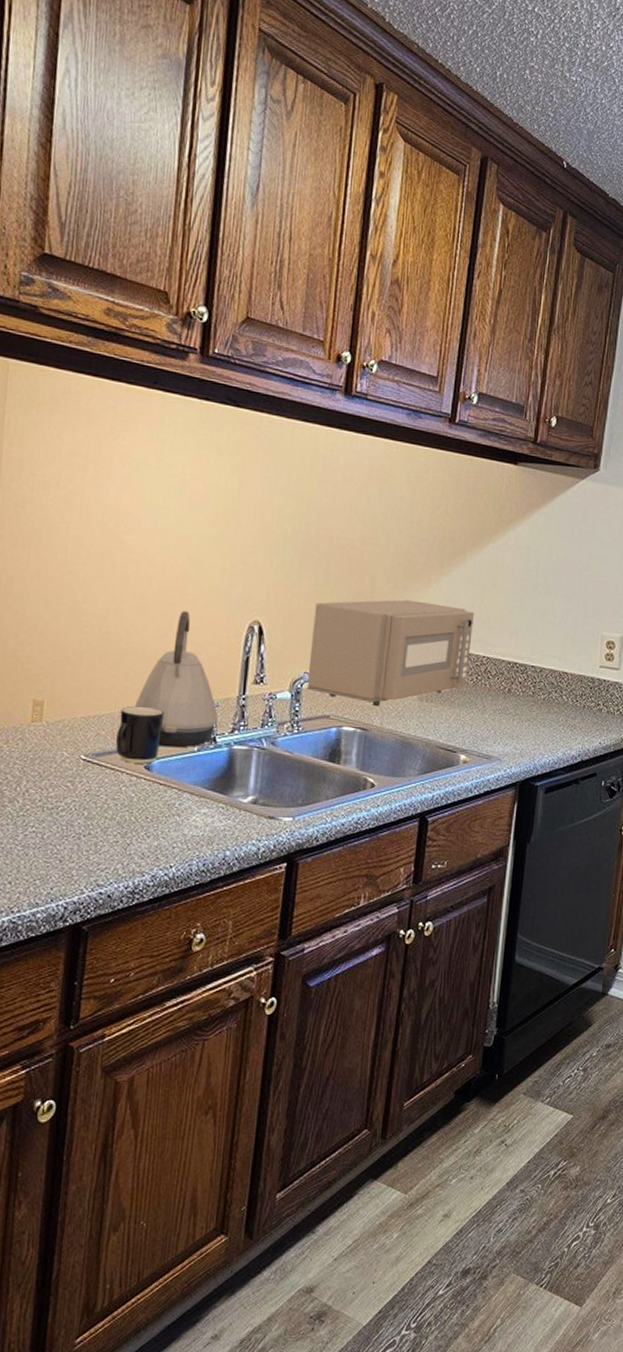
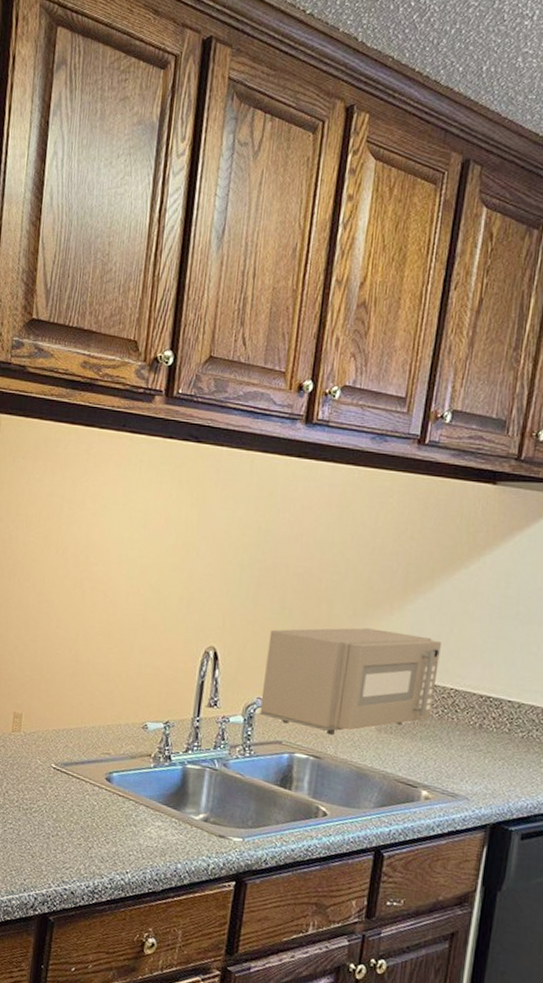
mug: present [116,705,165,764] -> none [81,722,125,776]
kettle: present [135,611,219,748] -> none [99,636,174,764]

